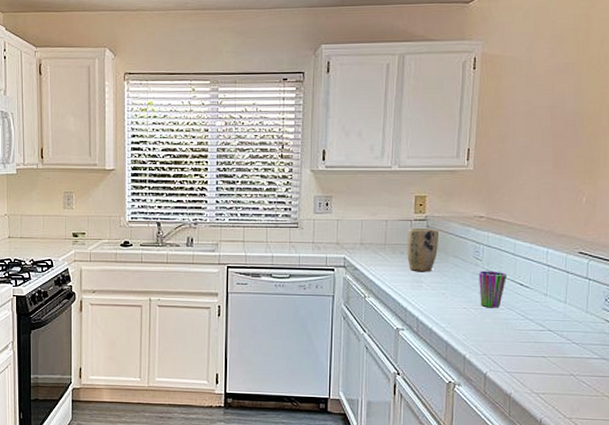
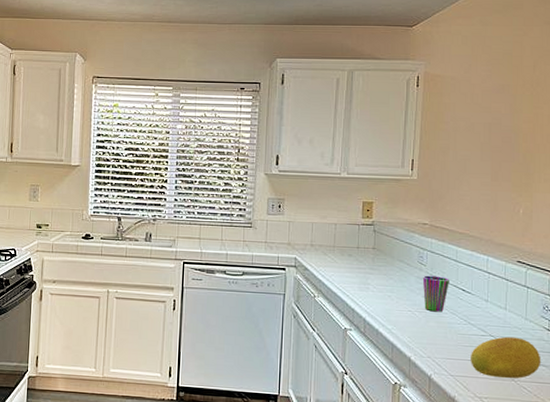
plant pot: present [407,227,438,271] -> none [355,231,384,274]
fruit: none [528,331,602,373] -> present [471,336,541,379]

